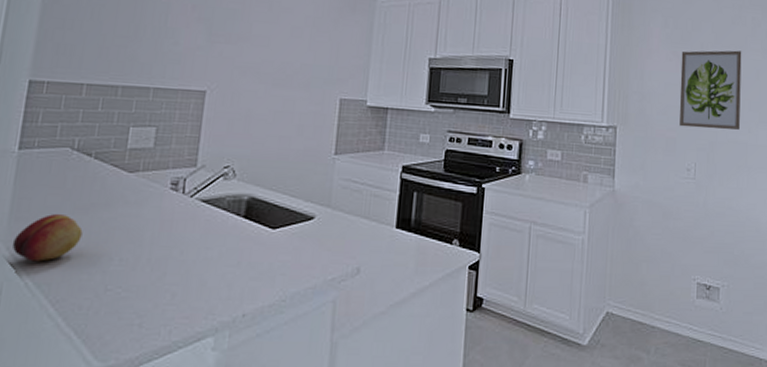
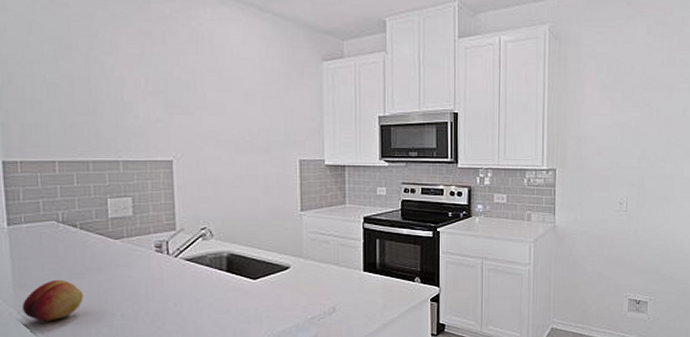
wall art: present [679,50,742,130] -> none [613,91,670,166]

